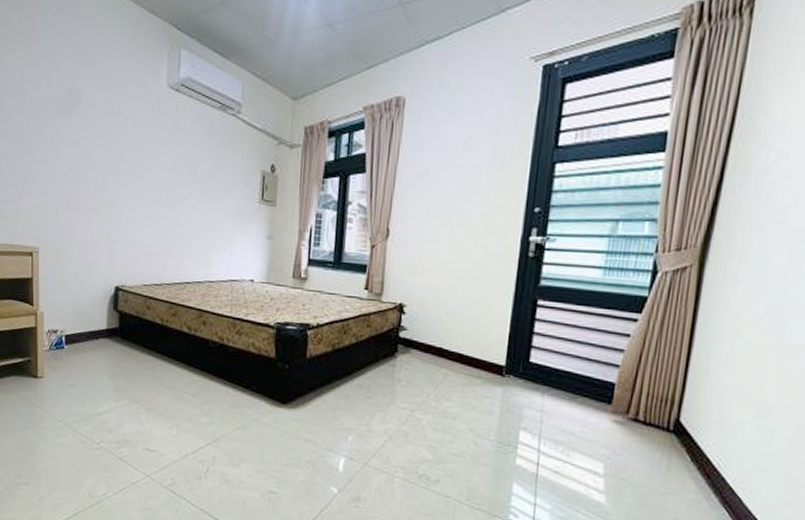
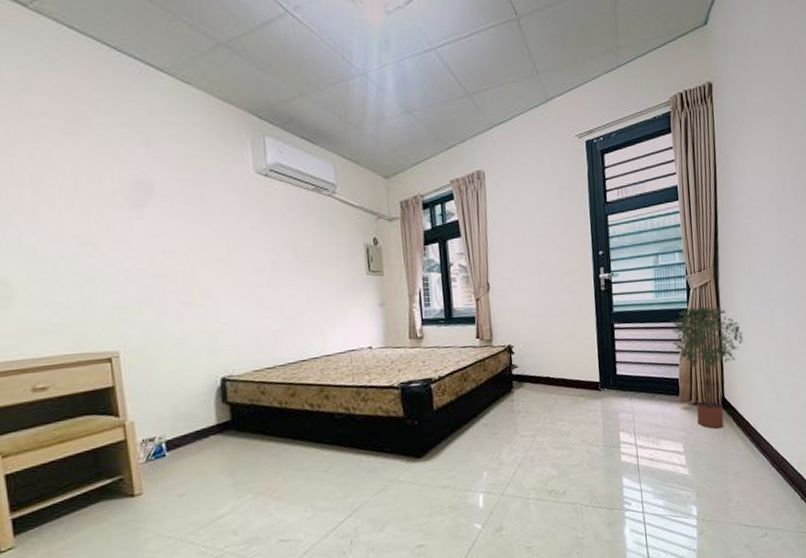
potted tree: none [614,296,729,458] -> present [671,305,744,429]

